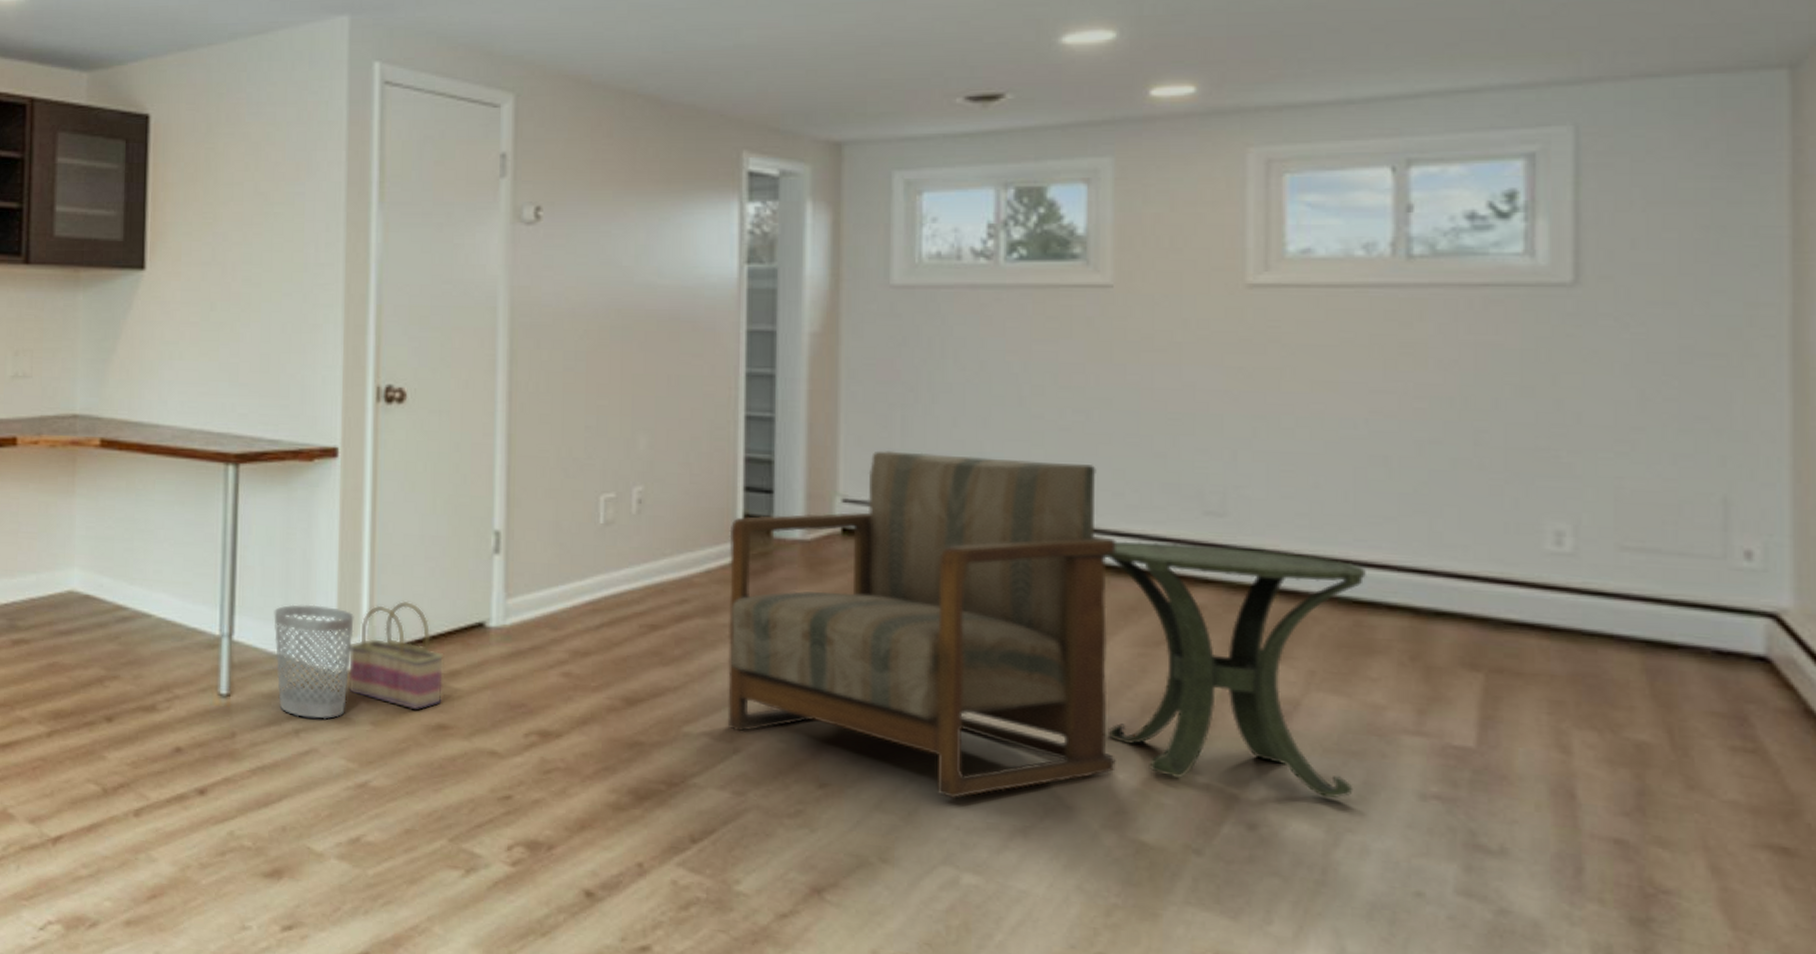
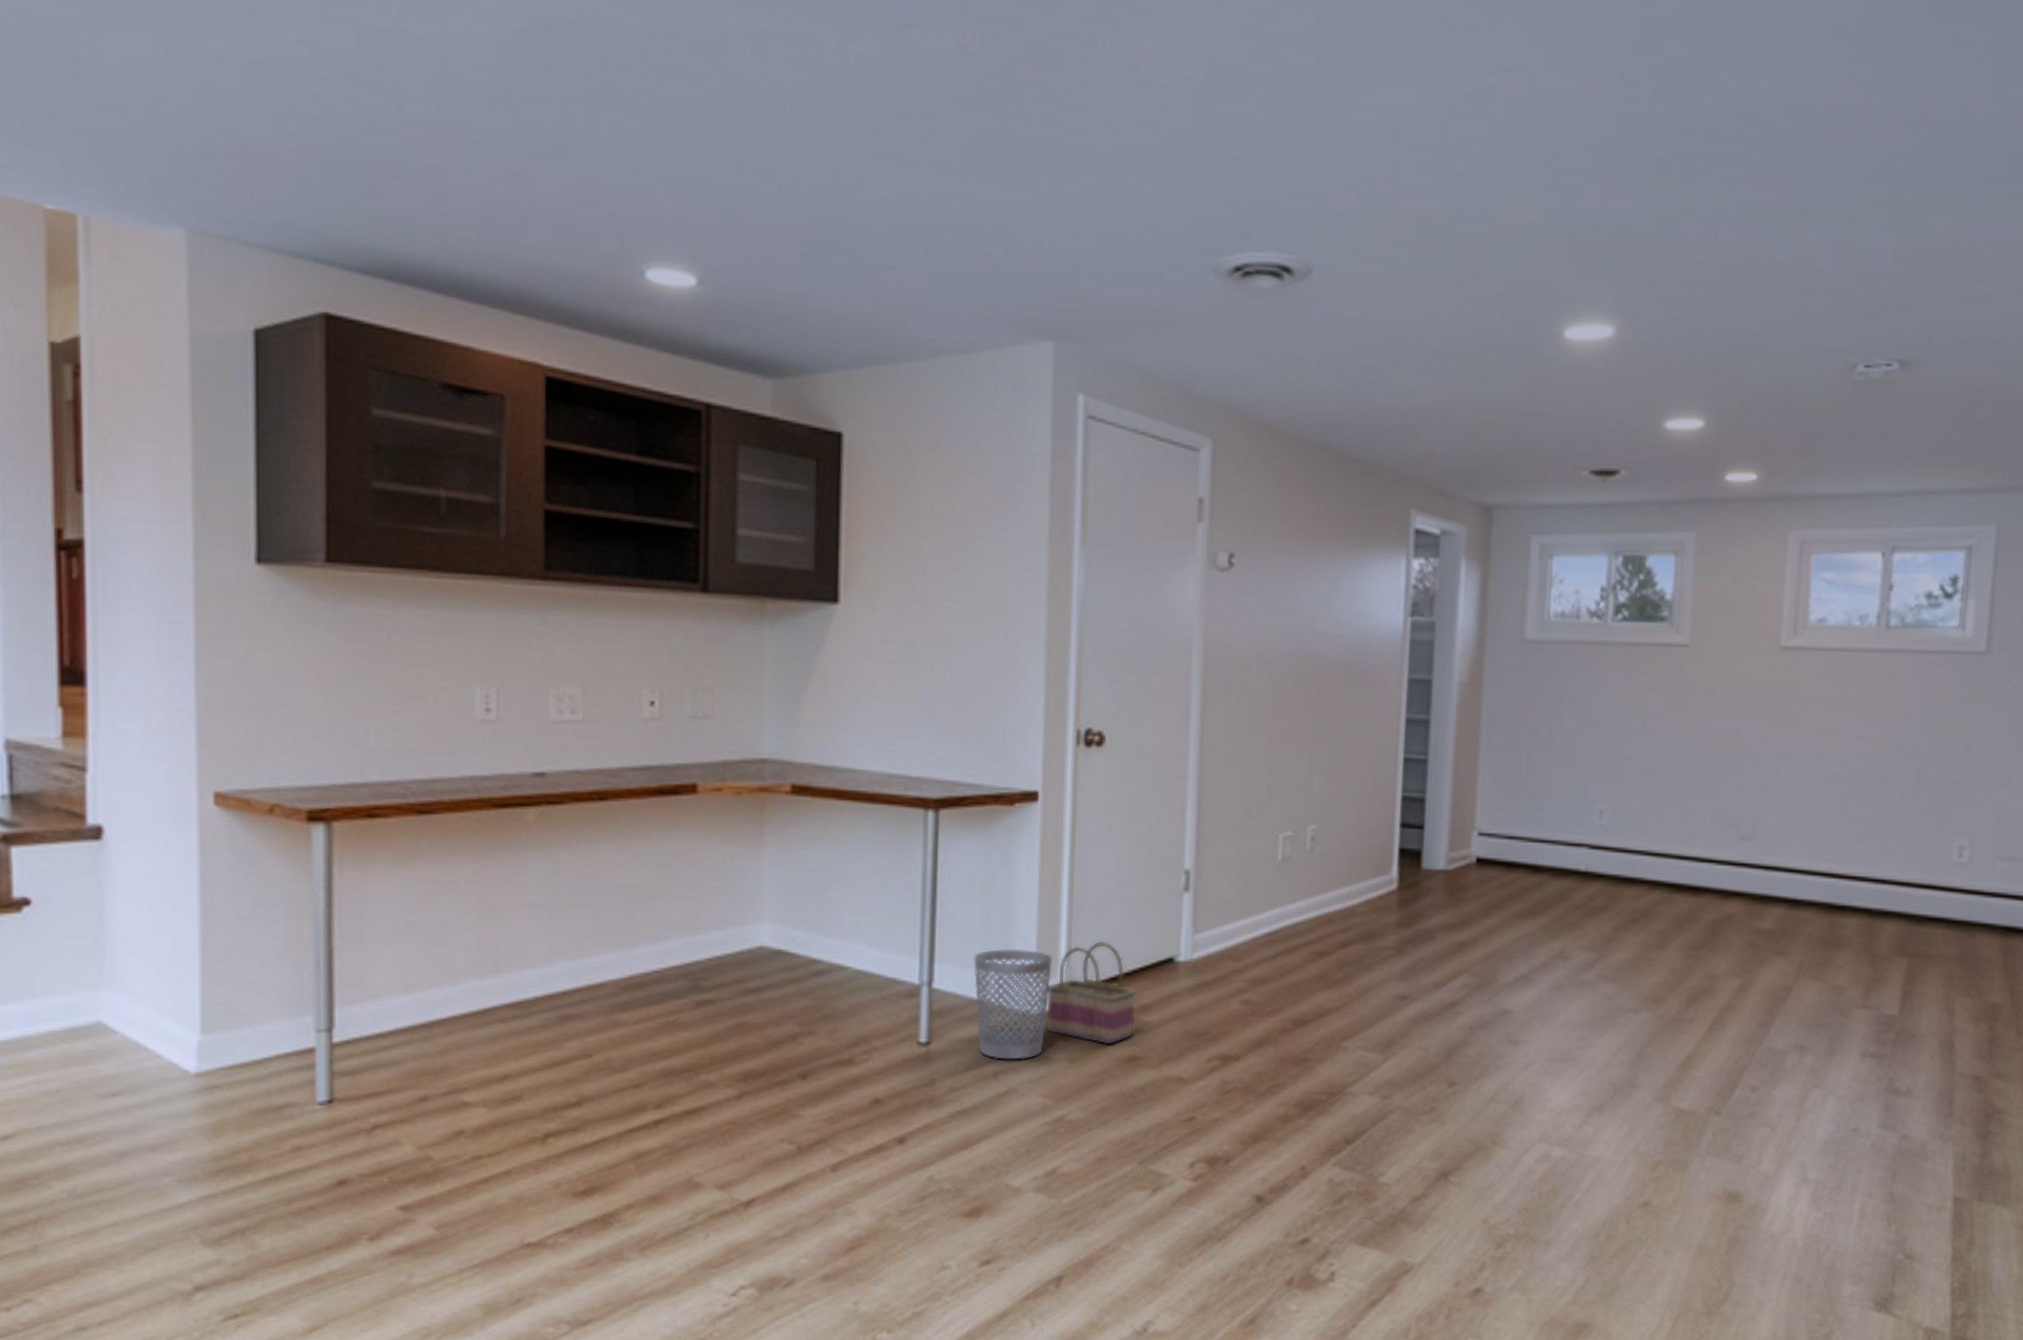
armchair: present [727,450,1116,800] -> none [1379,789,1678,1087]
side table: present [1104,541,1368,799] -> none [1662,863,1842,1062]

